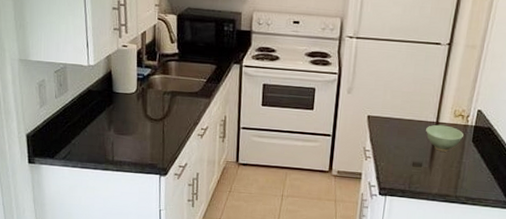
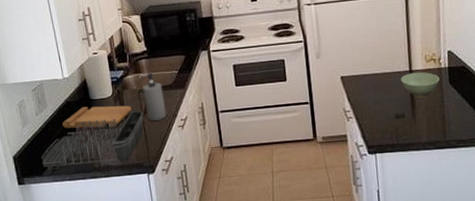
dish rack: none [55,111,166,160] -> present [41,110,145,171]
cutting board: none [81,98,154,124] -> present [62,105,132,129]
soap dispenser: none [165,76,189,126] -> present [138,72,167,122]

